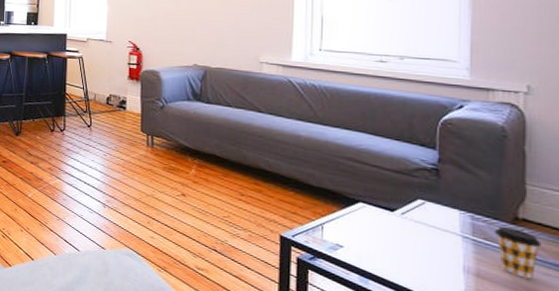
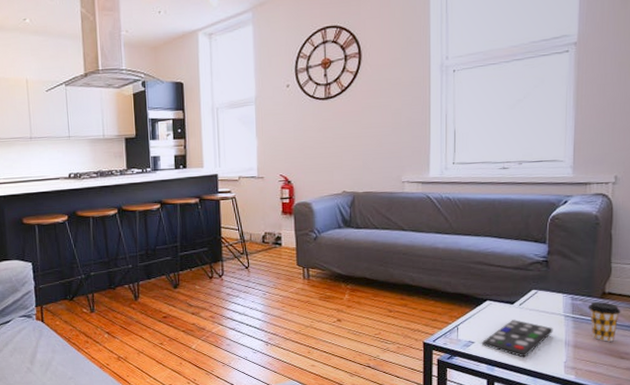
remote control: none [353,229,447,276] -> present [482,320,553,358]

